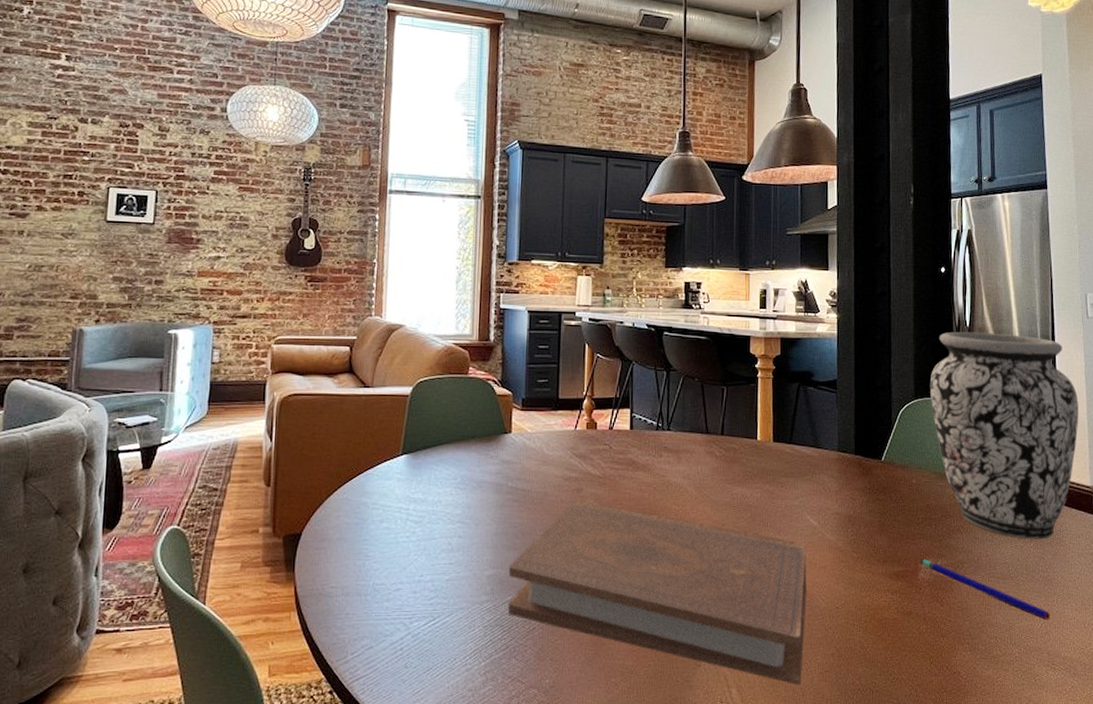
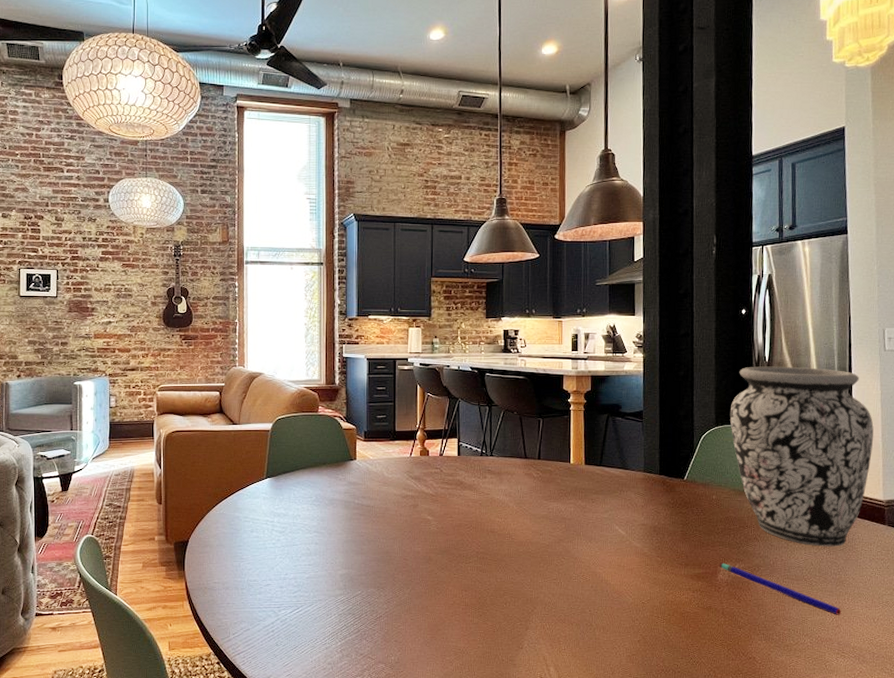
book: present [508,501,807,684] -> none [358,514,616,665]

